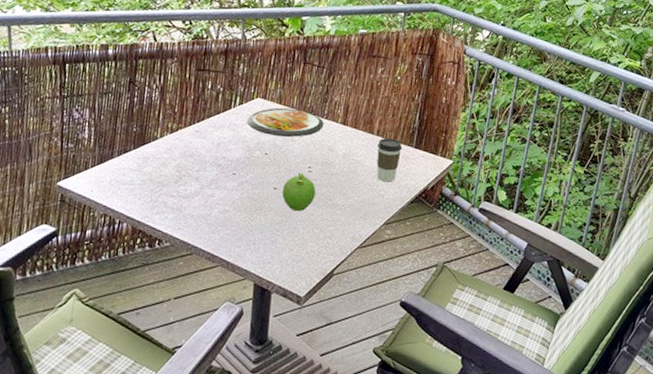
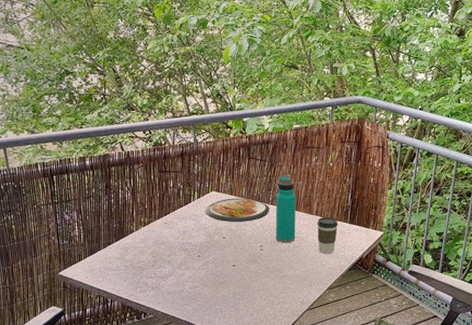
fruit: present [281,172,316,212] -> none [239,251,268,284]
water bottle: none [327,86,357,166] -> present [275,175,297,243]

